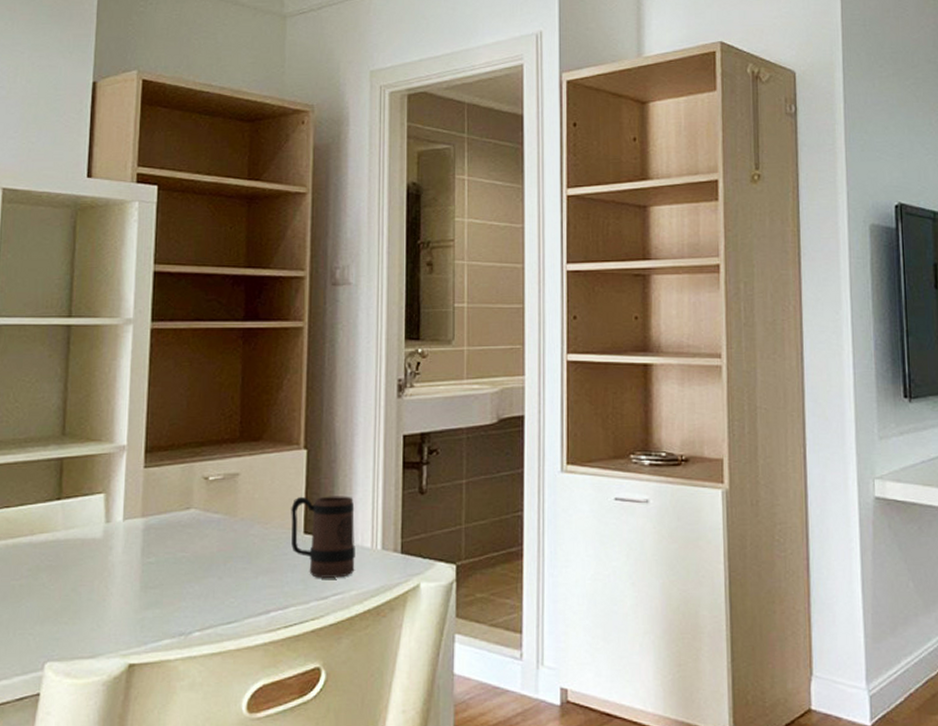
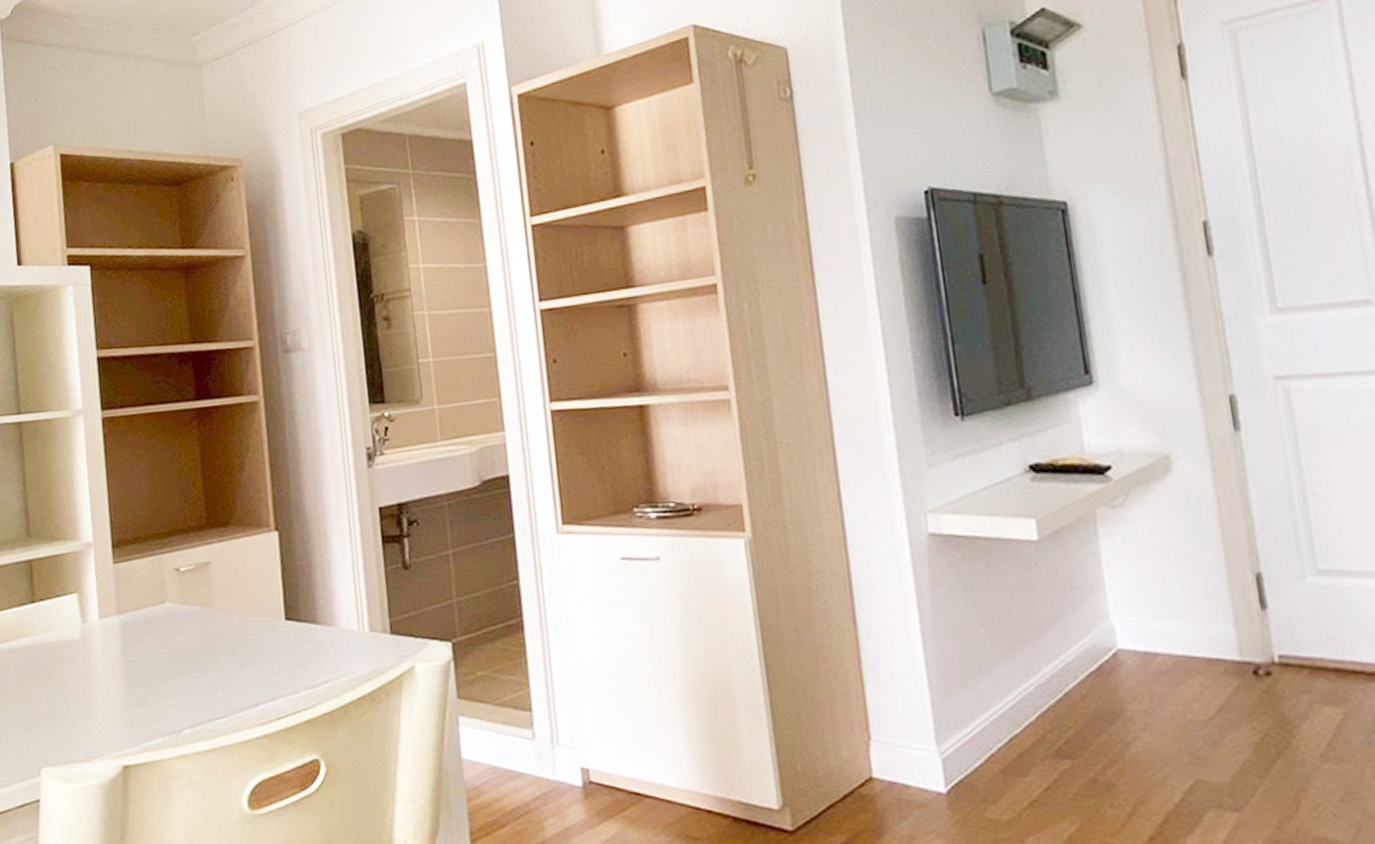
mug: present [291,496,355,578] -> none [268,577,344,666]

